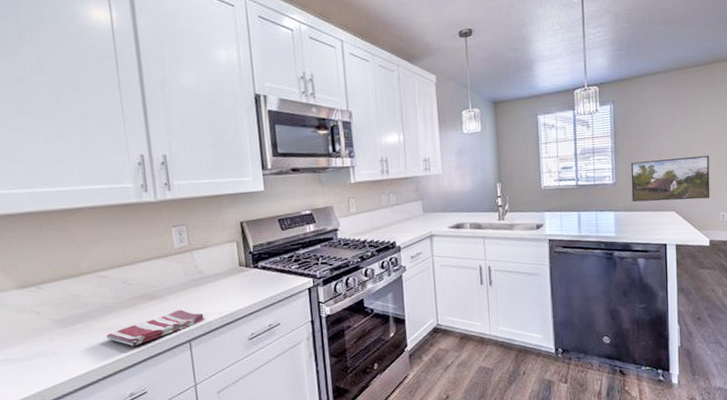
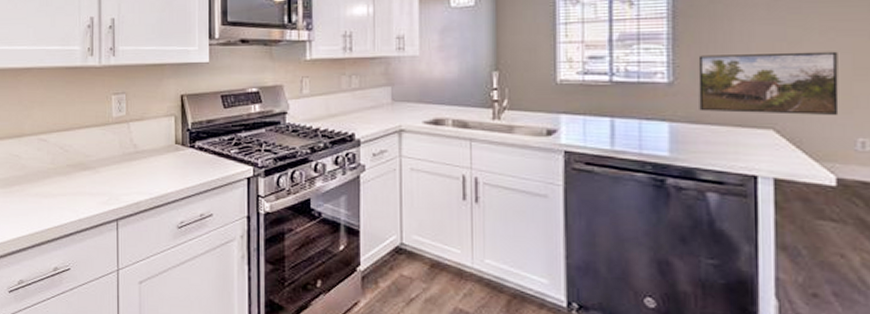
dish towel: present [106,309,205,347] -> none [39,184,134,217]

